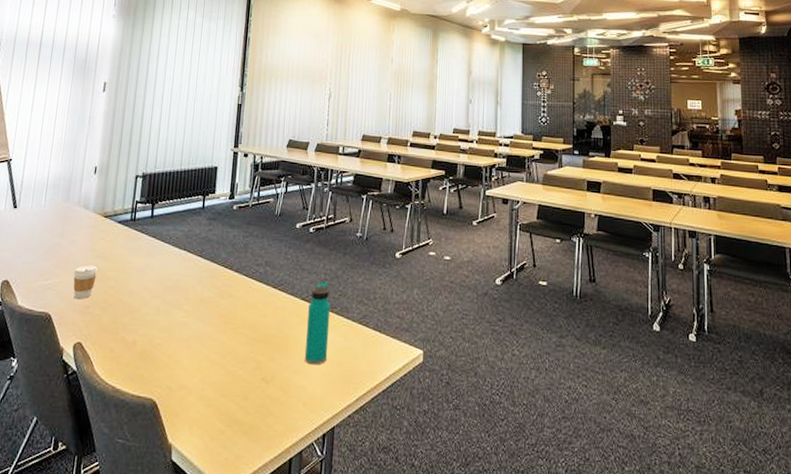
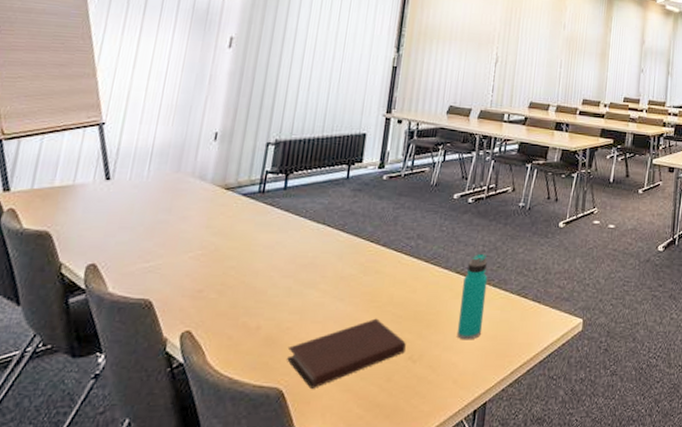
coffee cup: present [73,265,98,300] -> none [182,244,216,283]
notebook: none [159,339,259,402] -> present [287,318,406,389]

